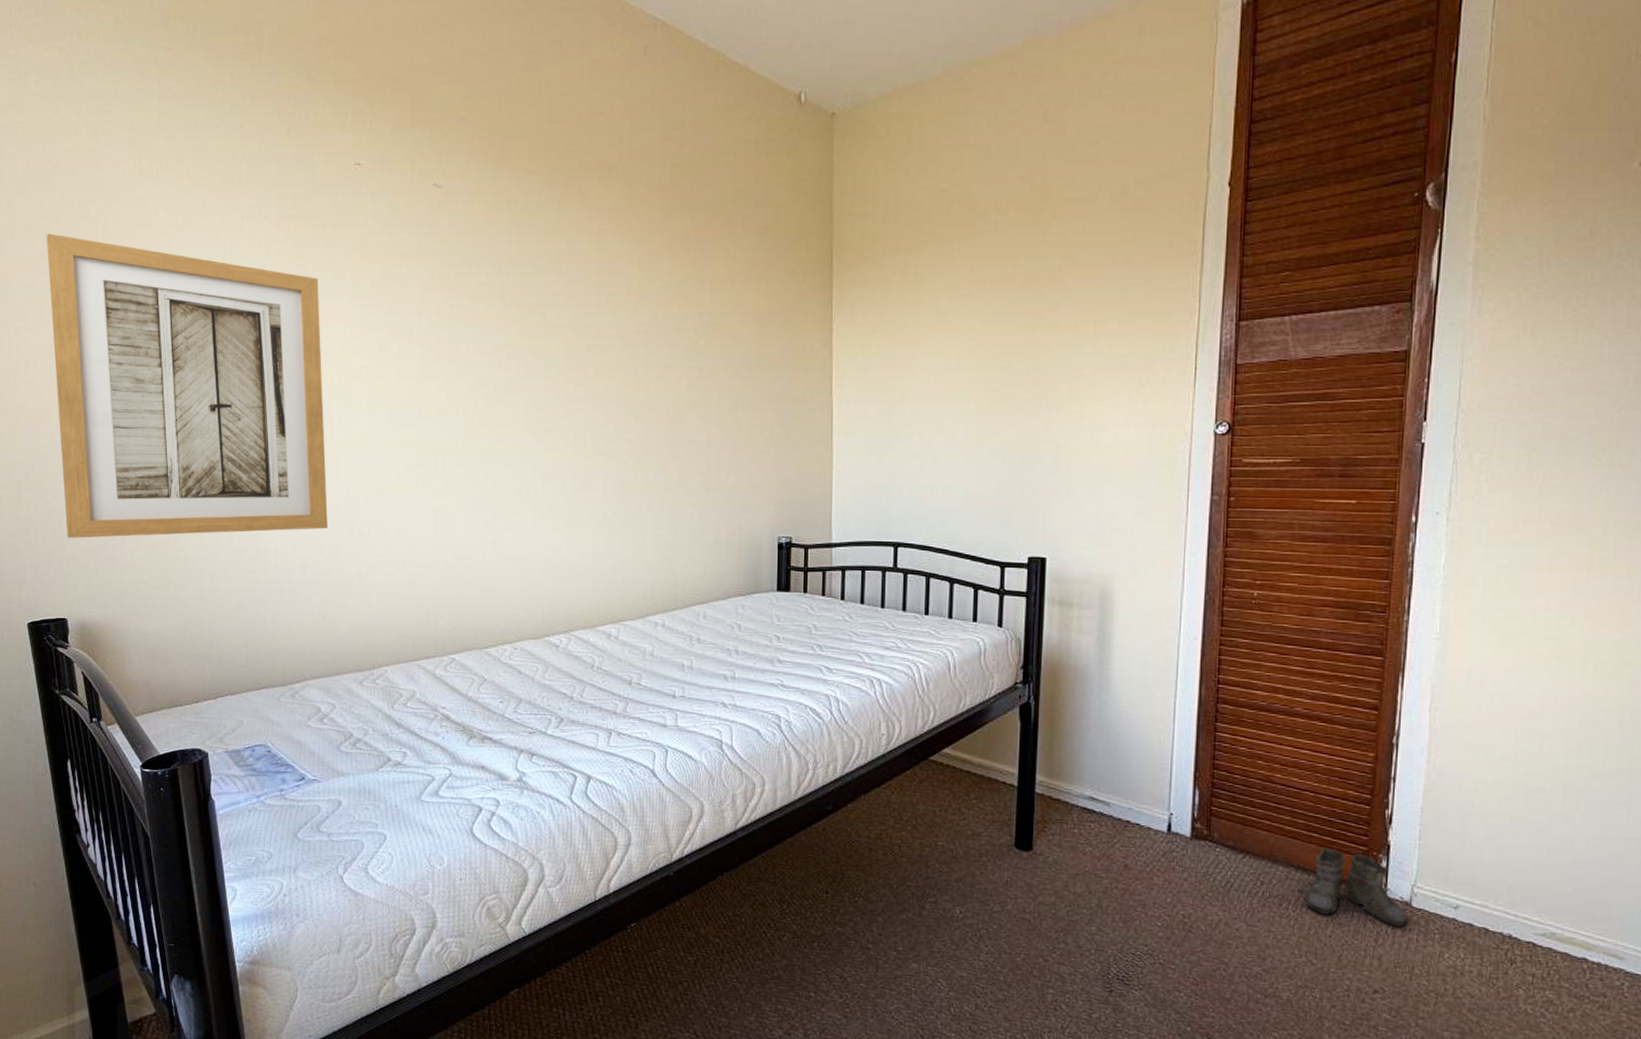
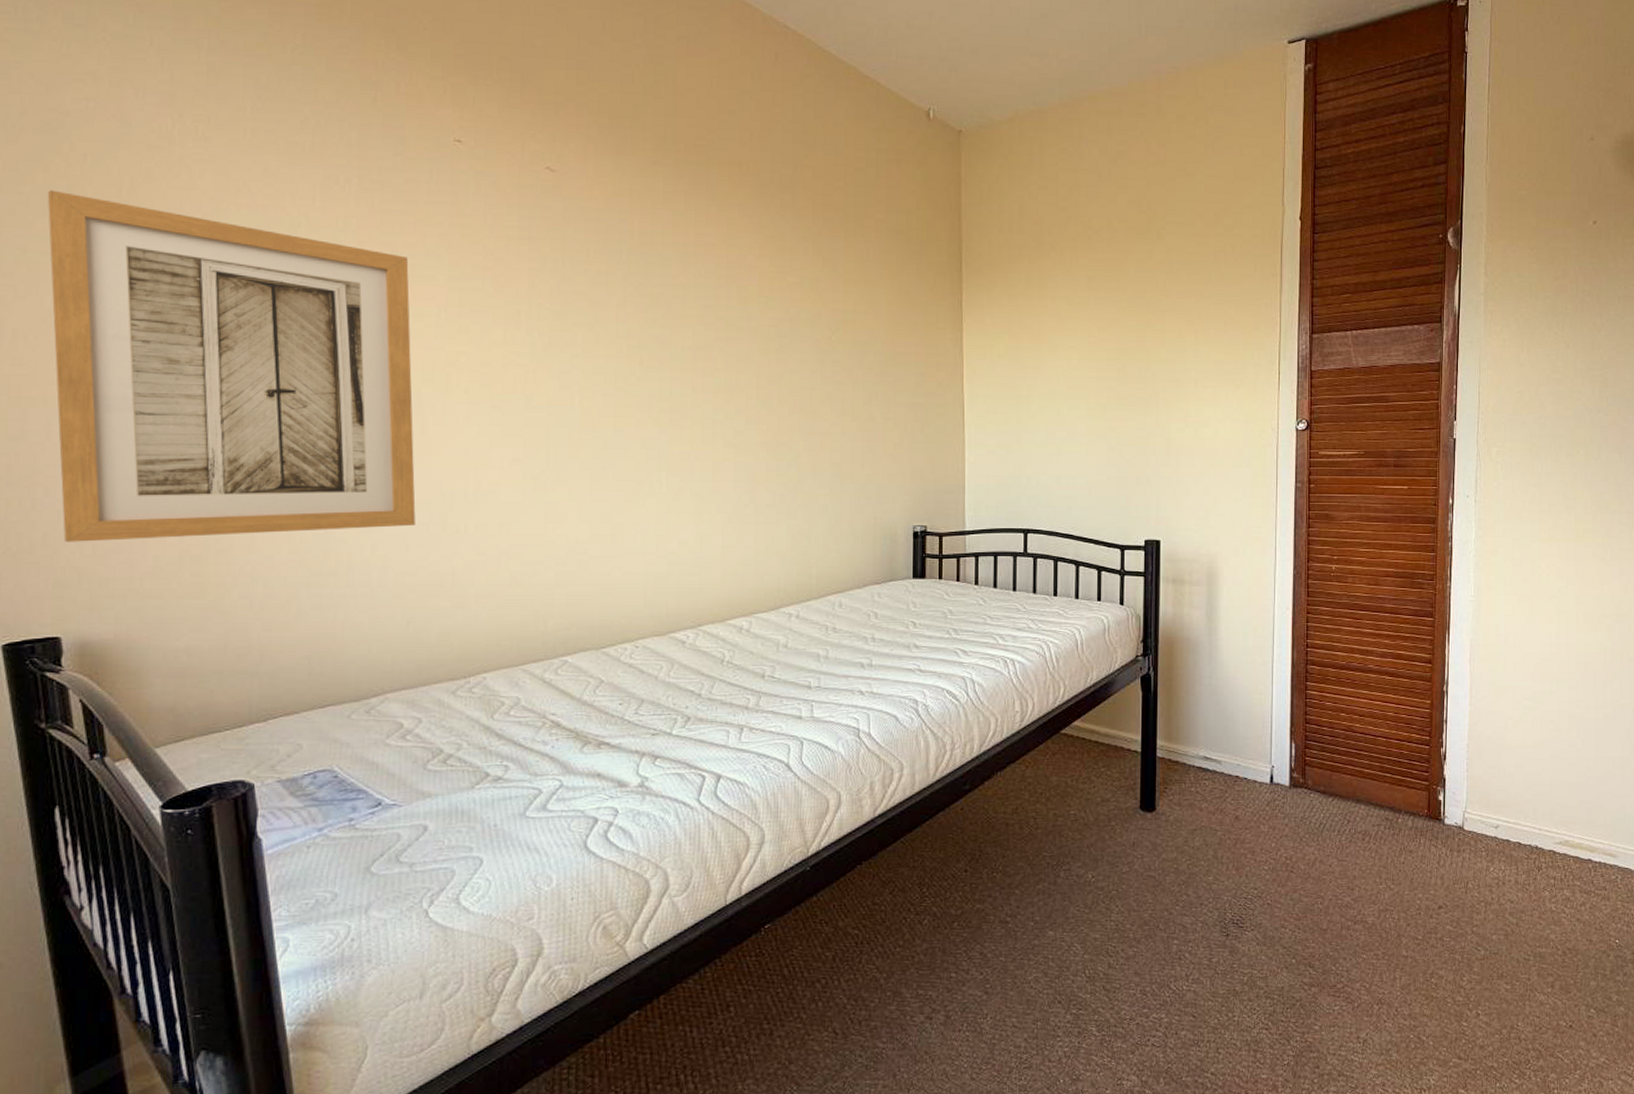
boots: present [1297,847,1408,927] -> none [1376,785,1461,849]

